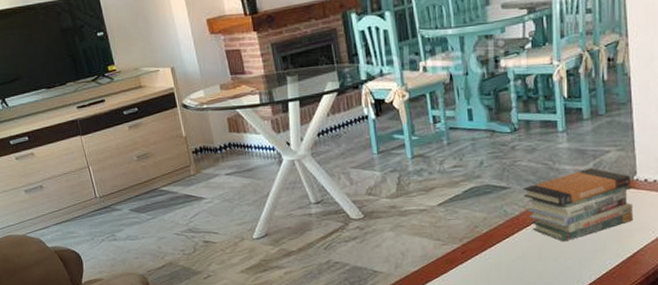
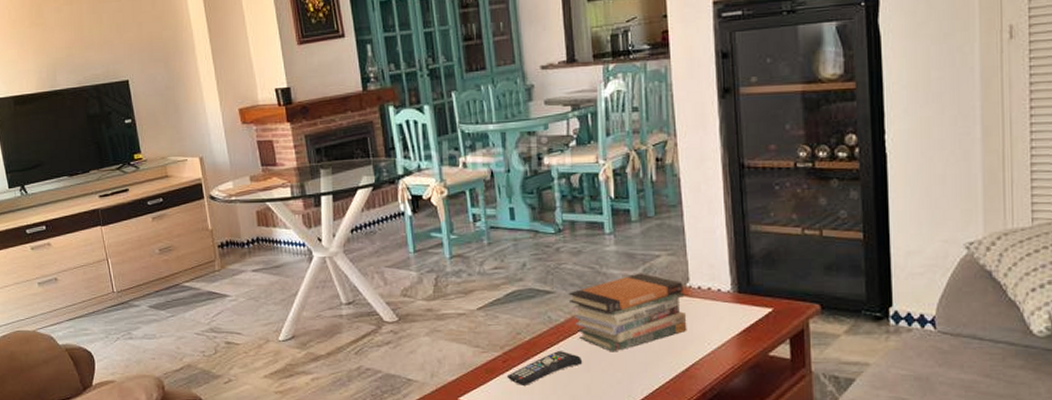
remote control: none [465,242,536,274] -> present [506,351,583,385]

